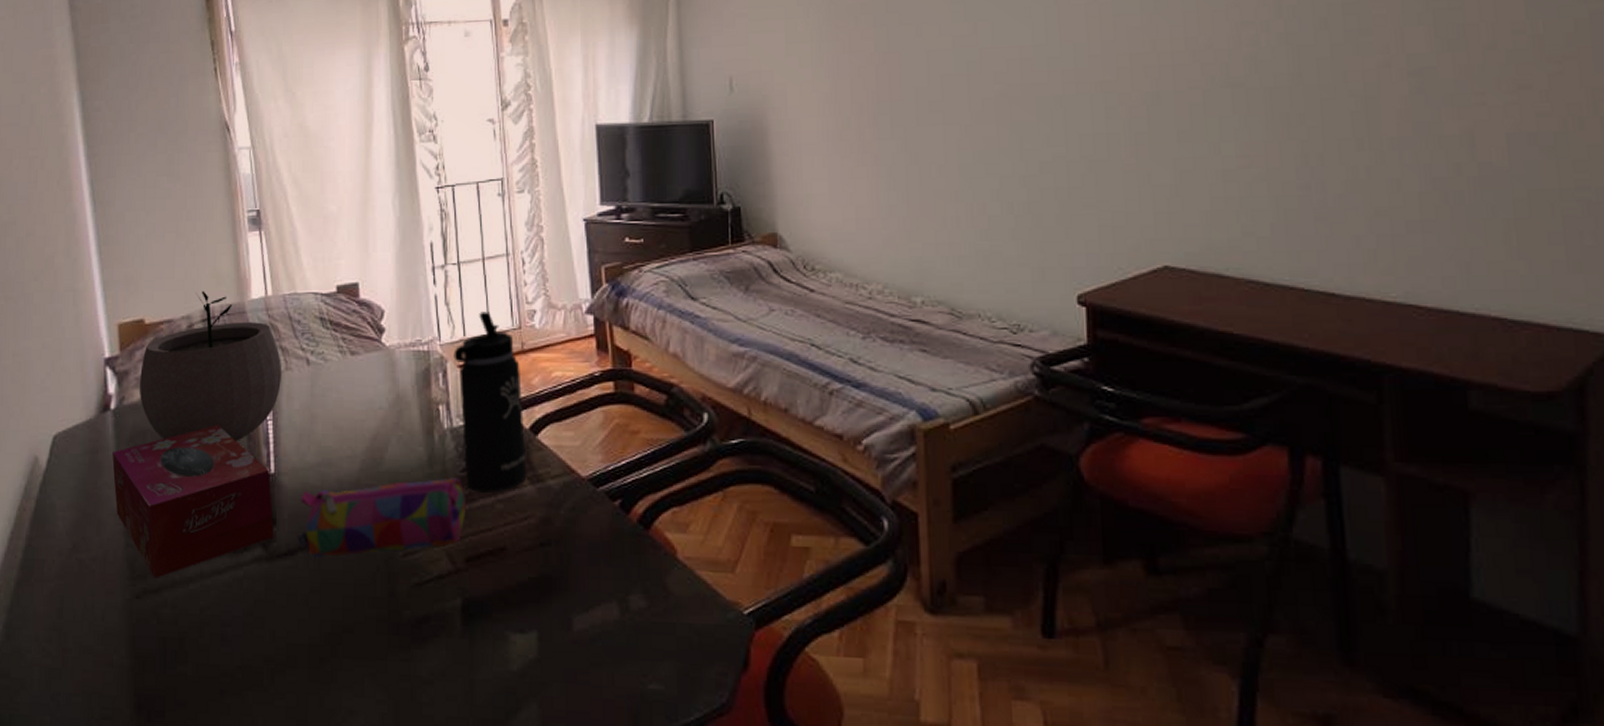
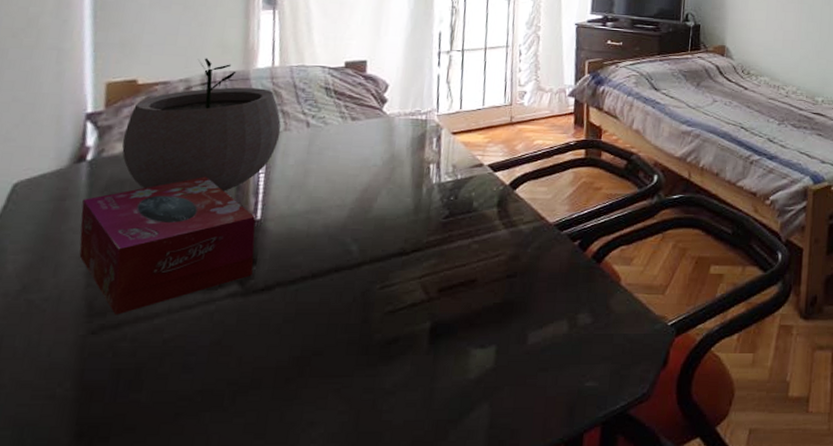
pencil case: present [297,477,466,558] -> none [276,223,445,292]
thermos bottle: present [453,312,527,493] -> none [447,90,508,235]

